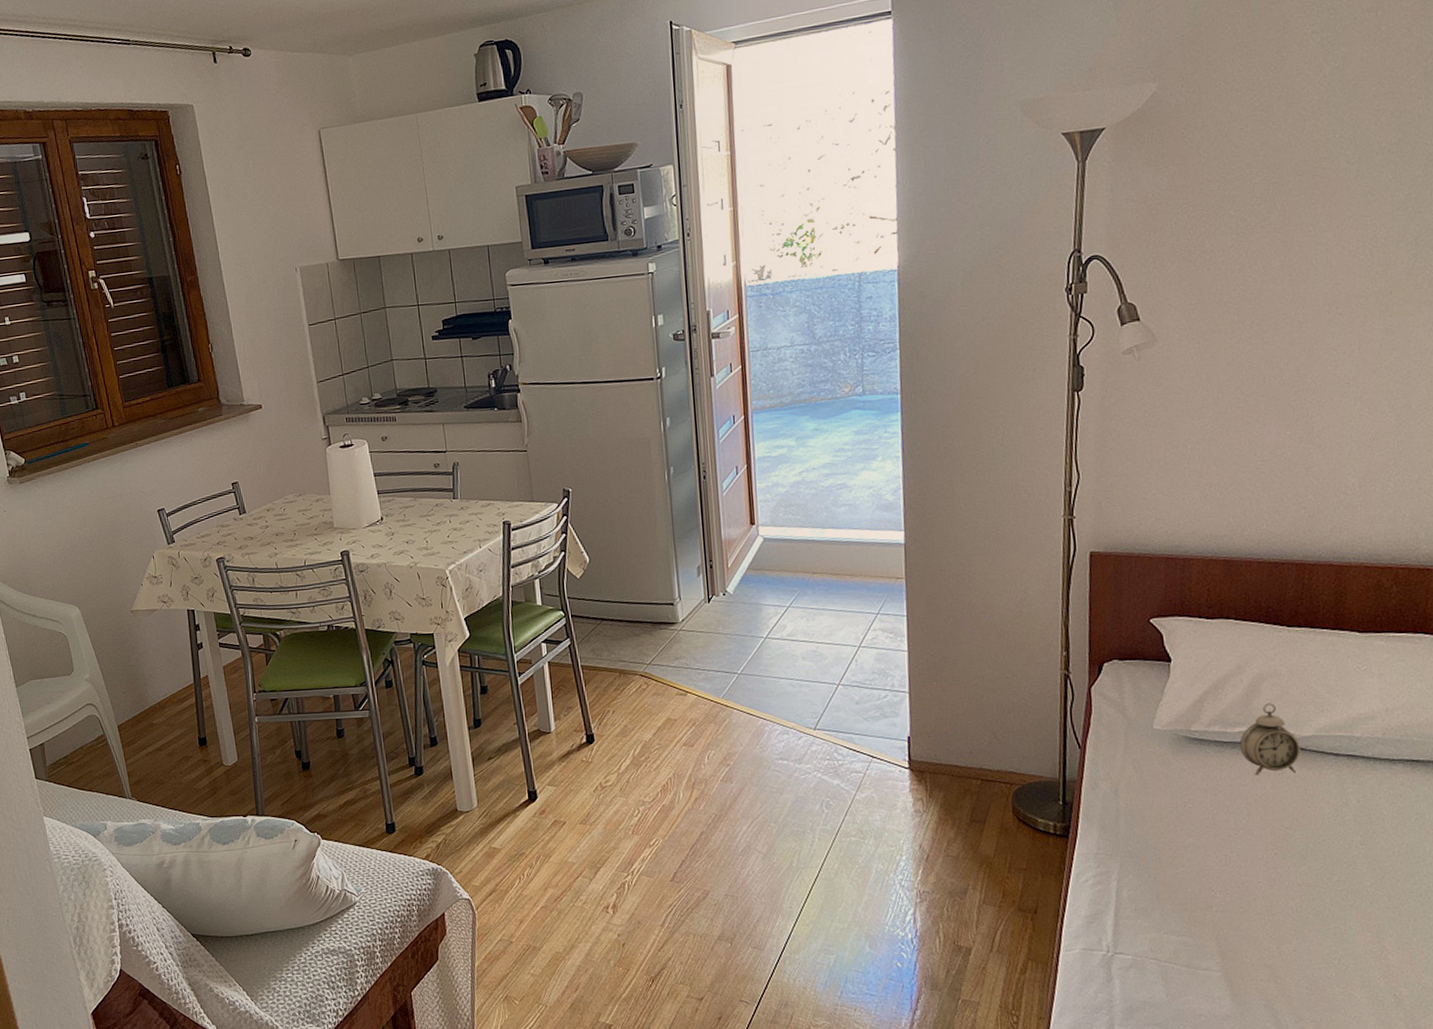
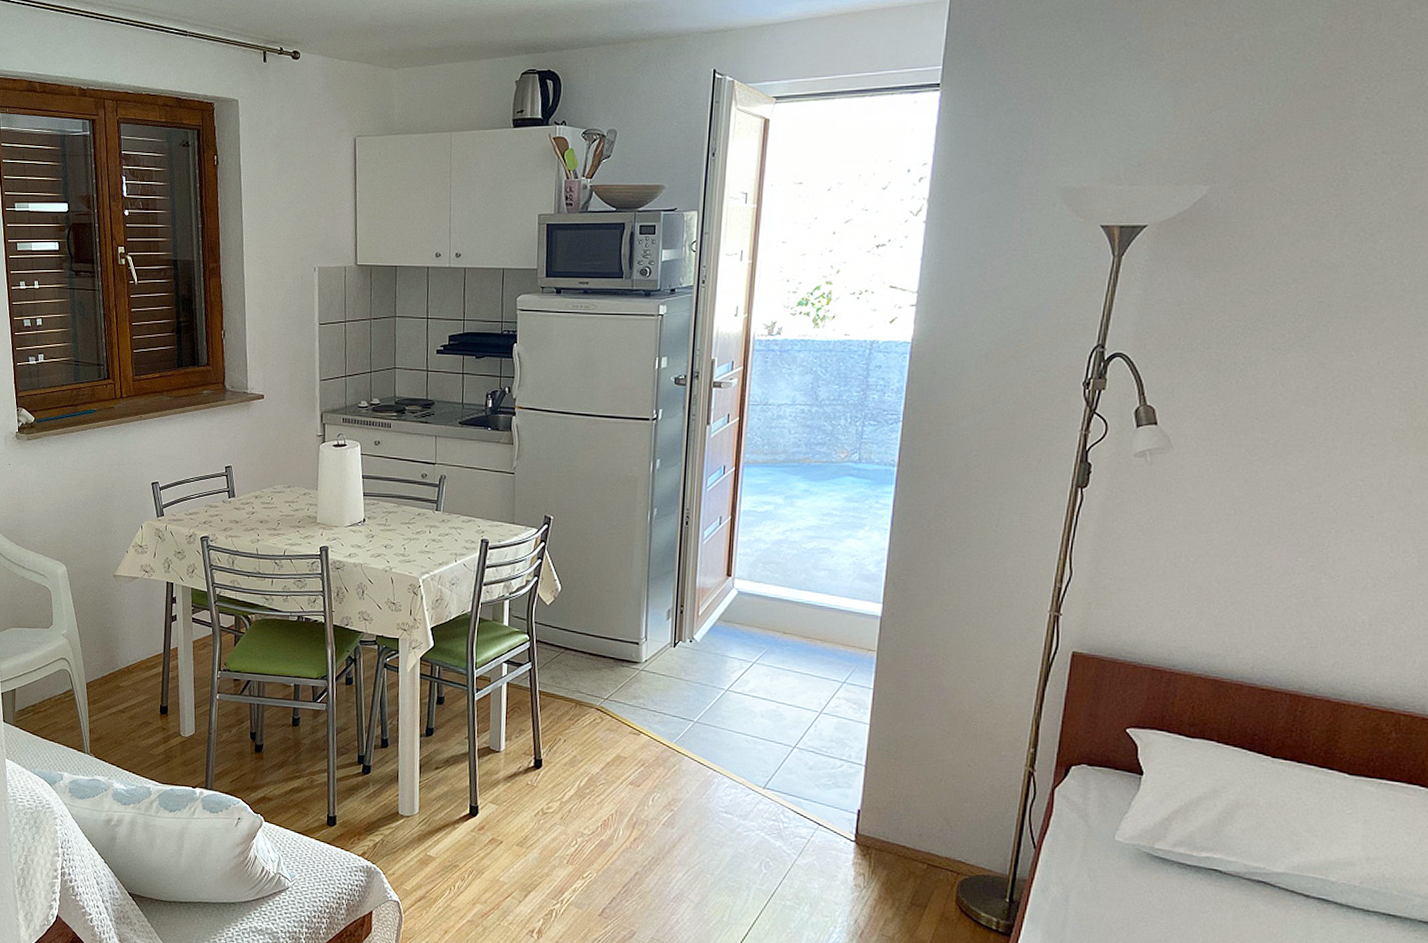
alarm clock: present [1239,703,1300,775] -> none [1204,832,1269,909]

